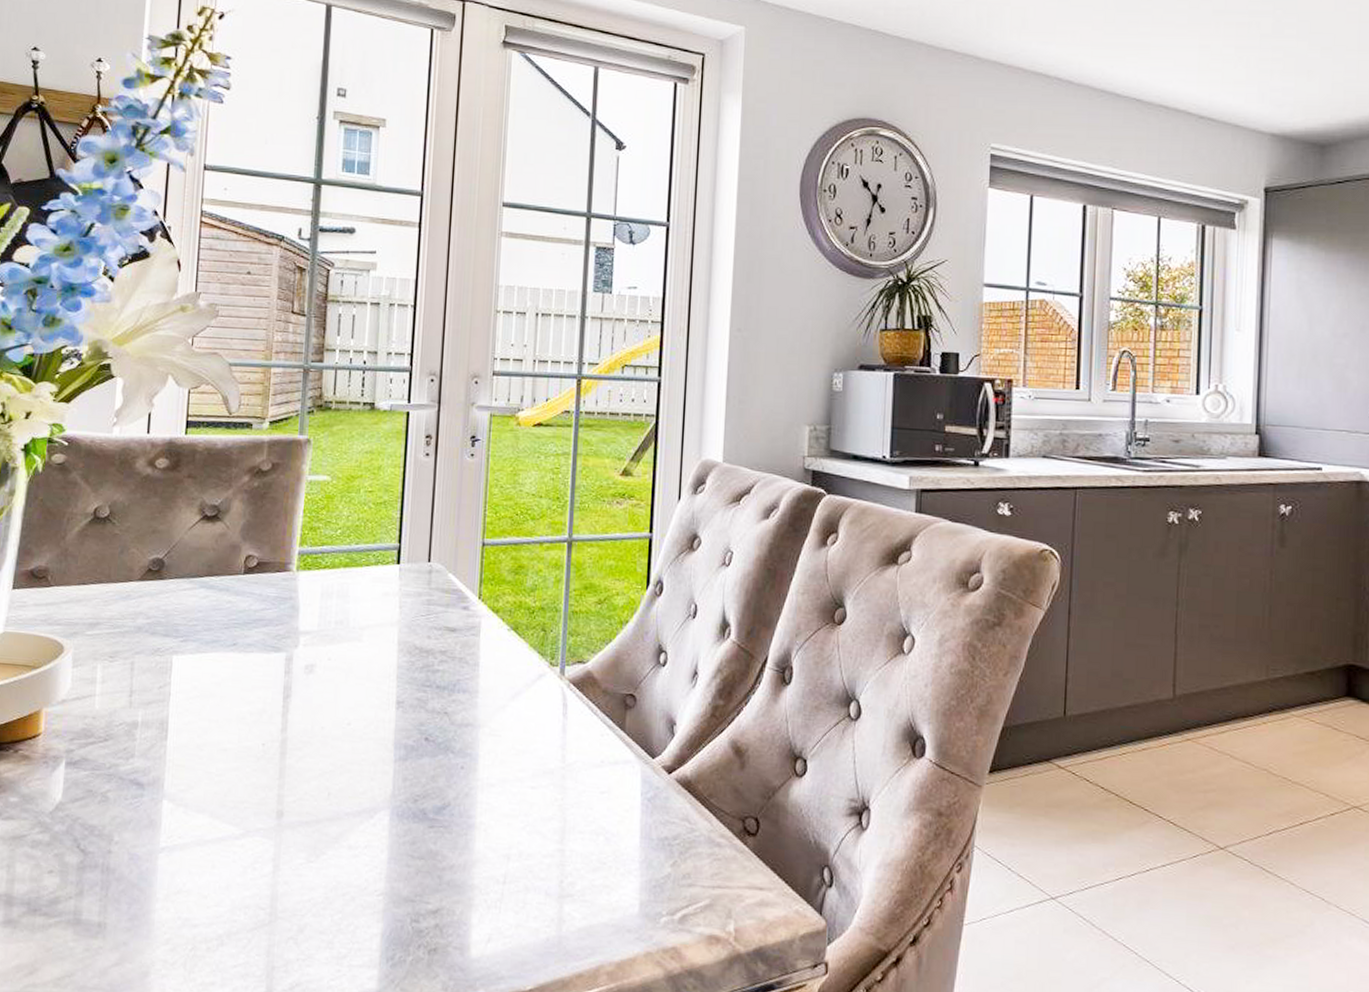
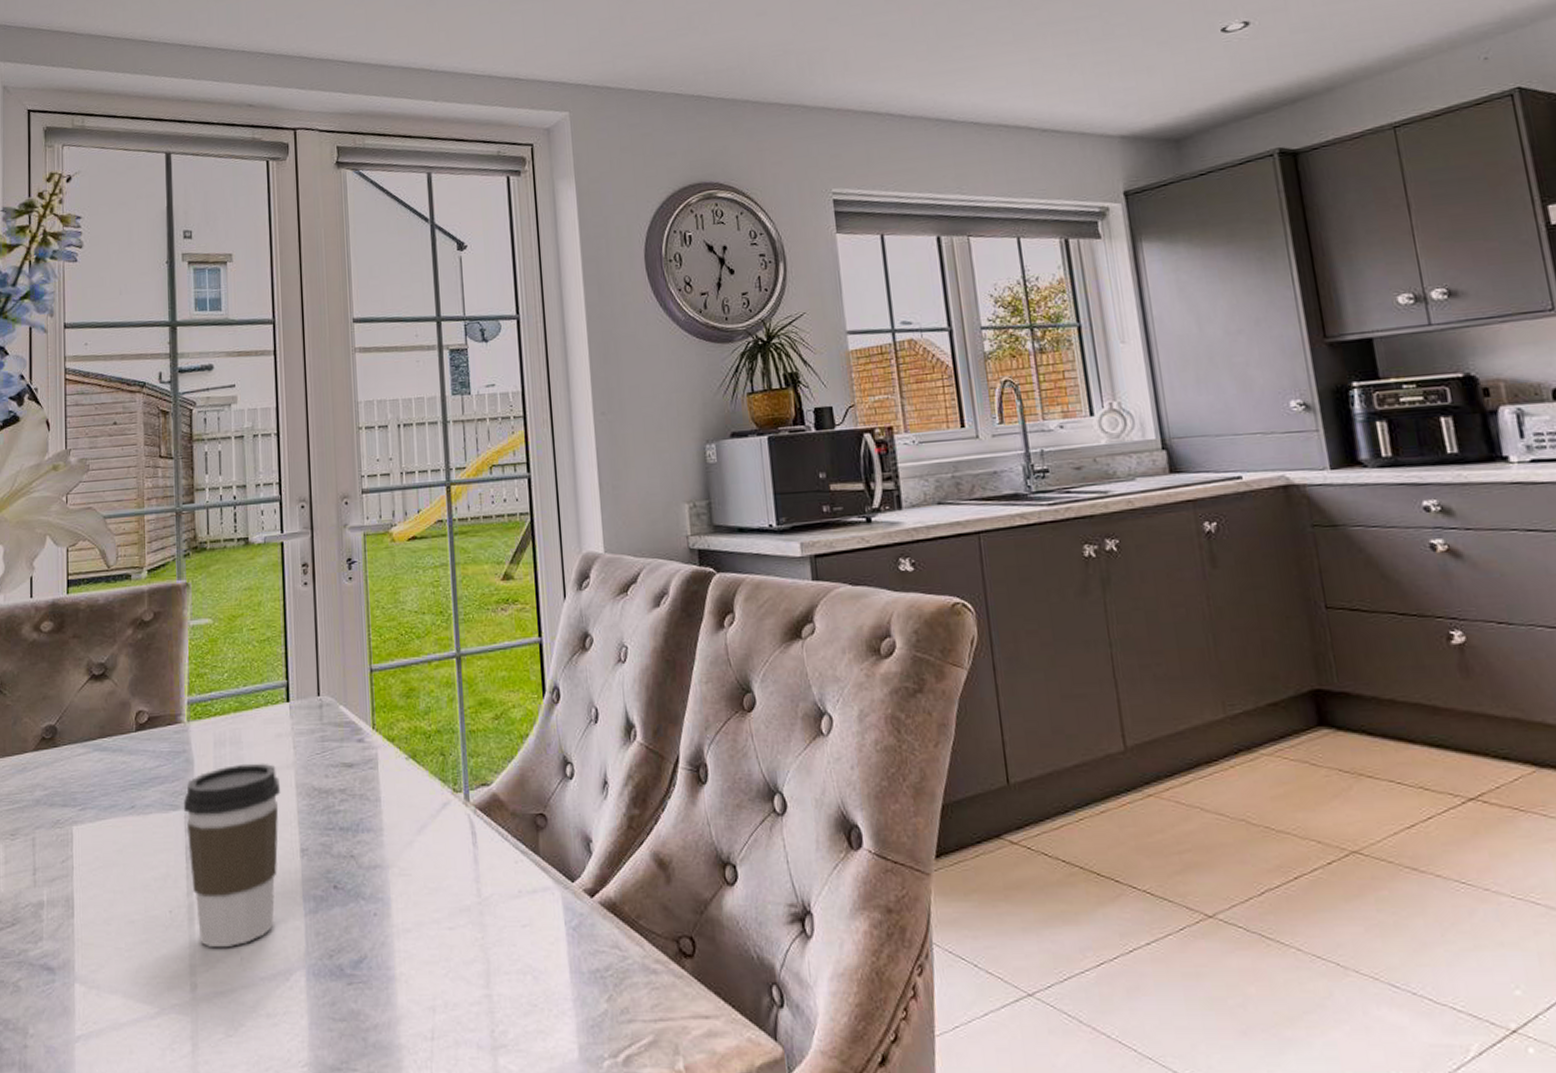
coffee cup: none [284,616,383,783] -> present [183,763,281,948]

